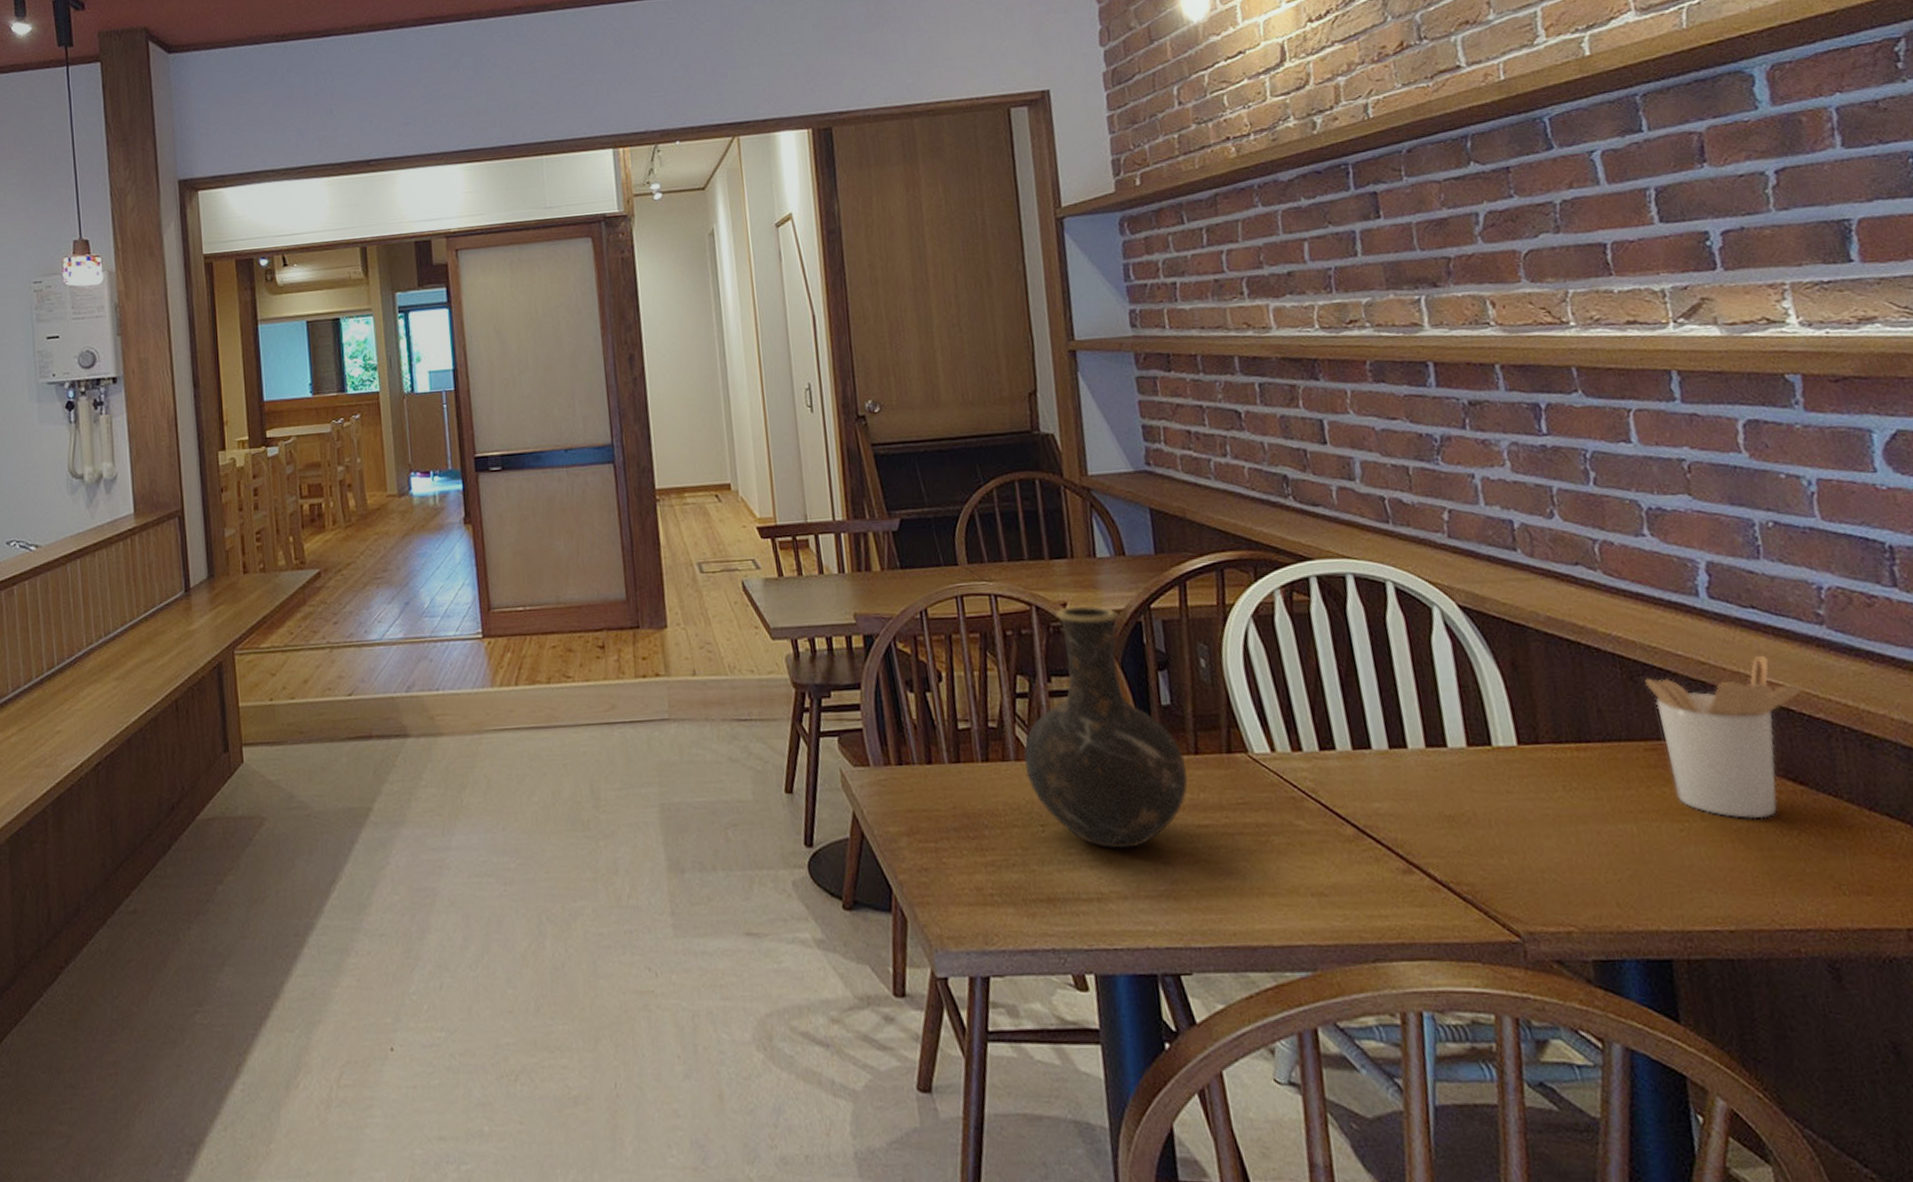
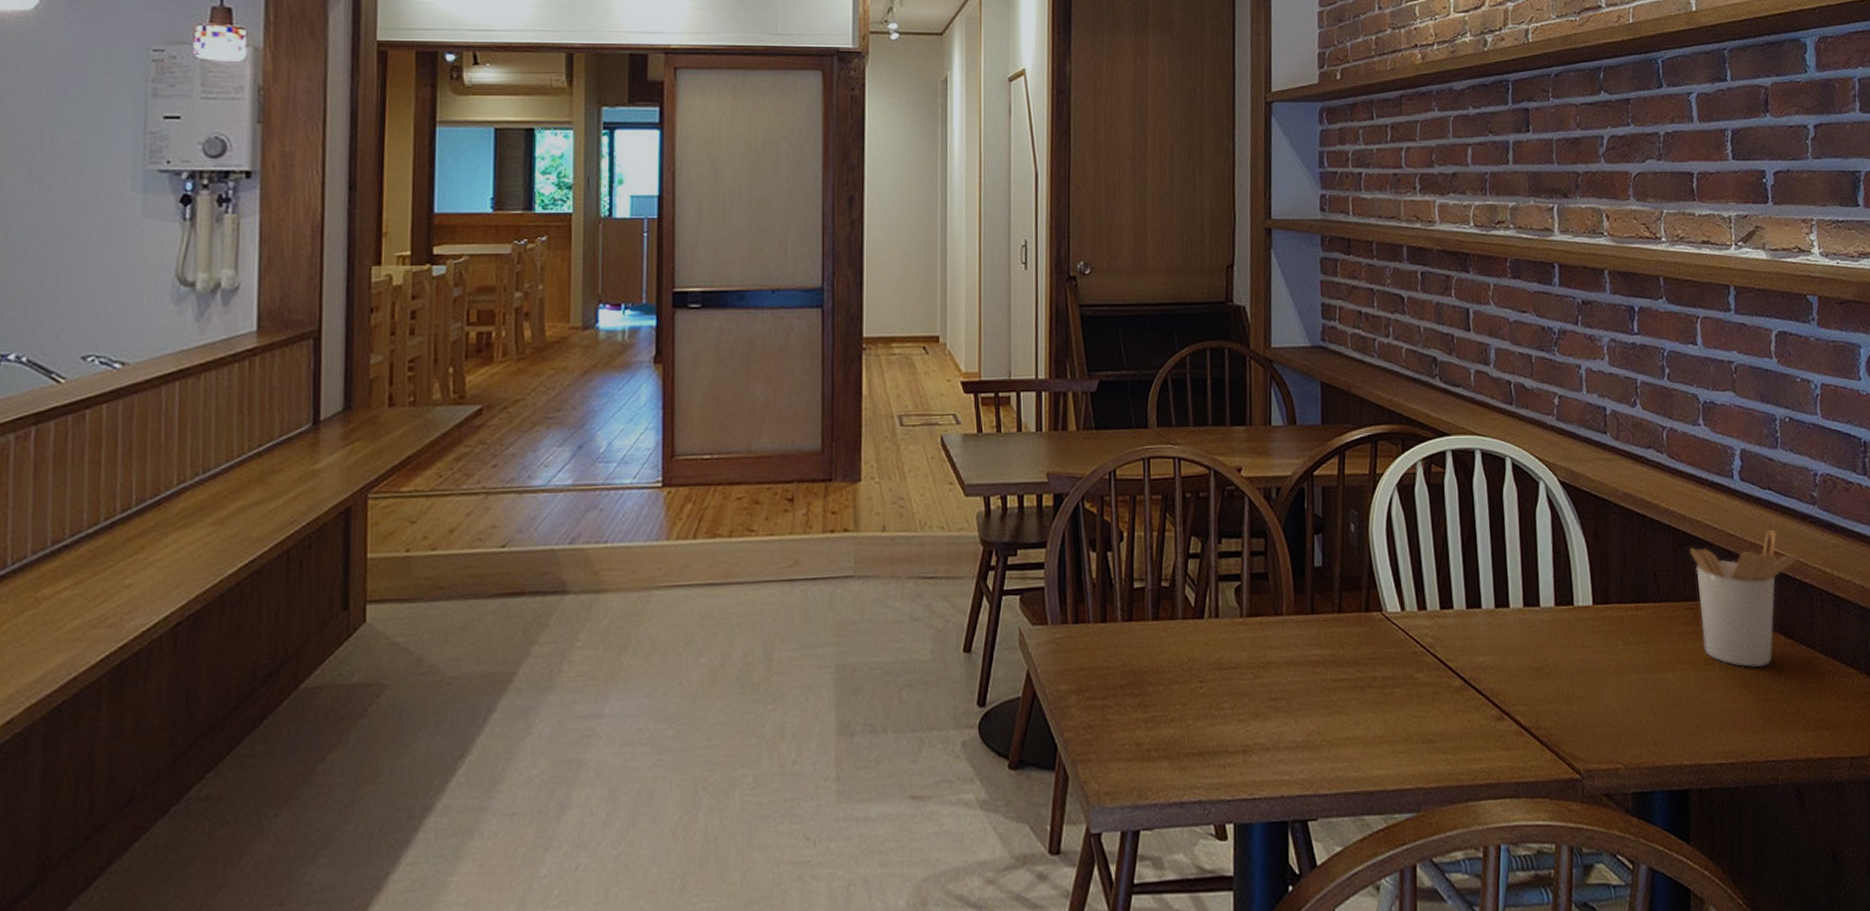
vase: present [1023,605,1188,849] -> none [1190,470,1331,703]

